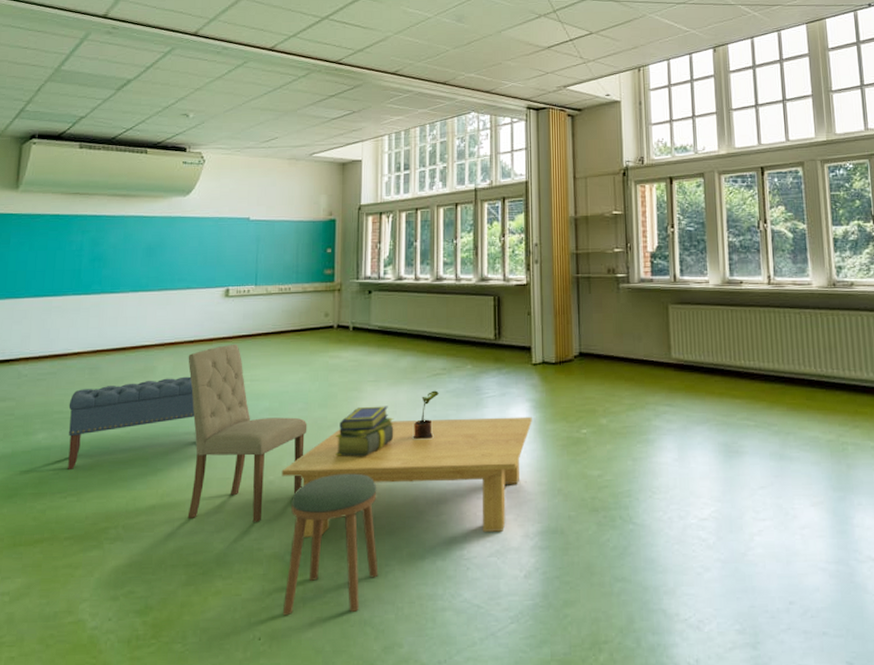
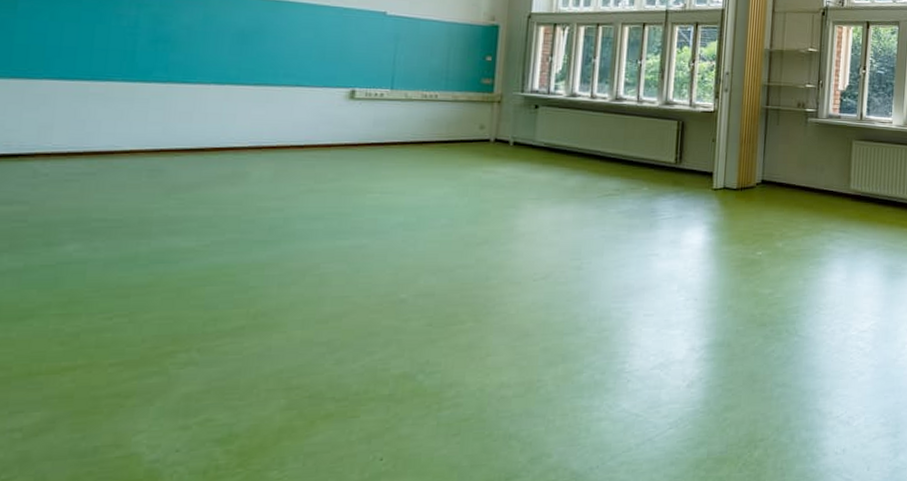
bench: present [68,376,195,469] -> none [114,185,304,287]
dining chair: present [187,343,308,522] -> none [290,151,452,342]
coffee table: present [281,416,532,537] -> none [416,239,708,356]
stool: present [282,473,379,616] -> none [411,291,533,435]
stack of books: present [335,406,394,457] -> none [485,224,557,275]
potted plant: present [413,390,439,440] -> none [577,211,610,259]

